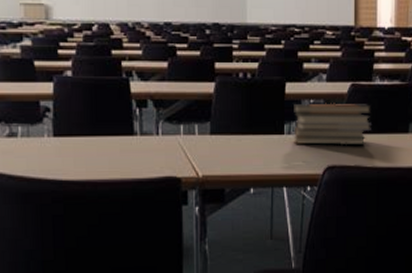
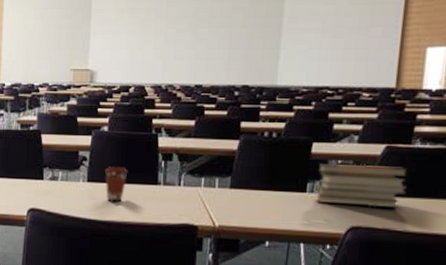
coffee cup: none [72,117,100,157] -> present [104,166,128,202]

